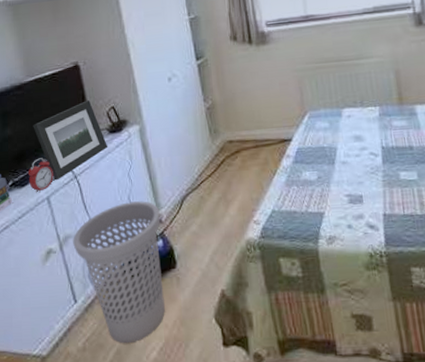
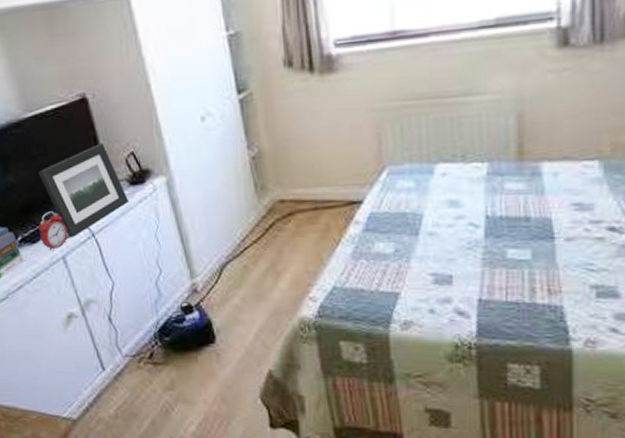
laundry basket: present [73,201,165,344] -> none [95,267,204,416]

